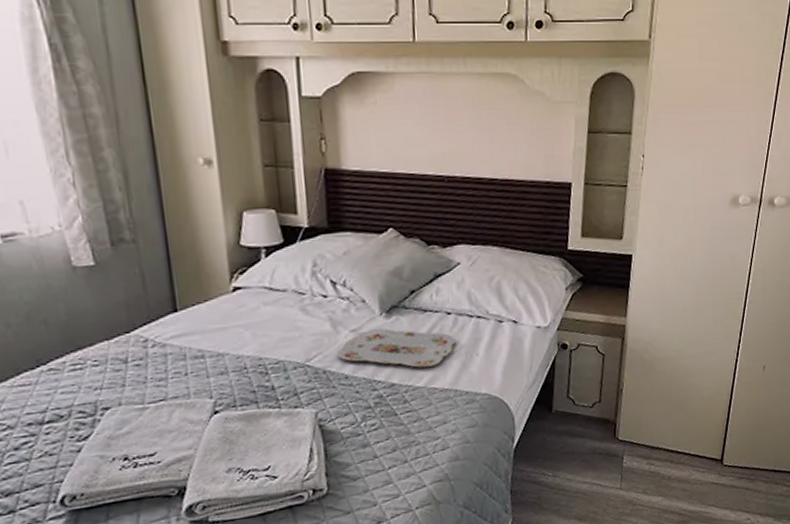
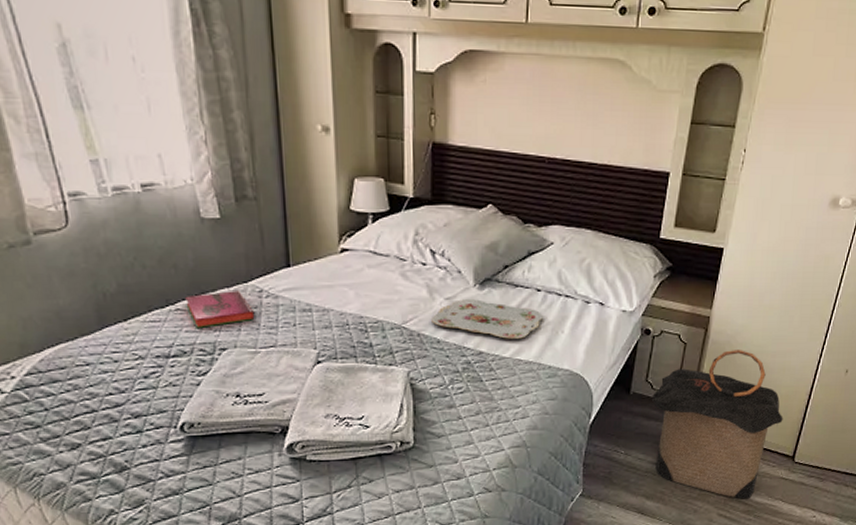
hardback book: none [59,341,141,388] -> present [185,289,255,328]
laundry hamper: none [574,355,708,510] -> present [651,350,783,498]

